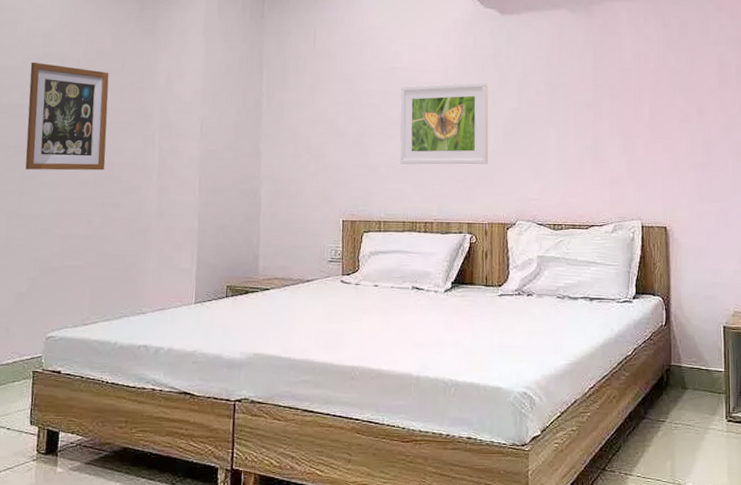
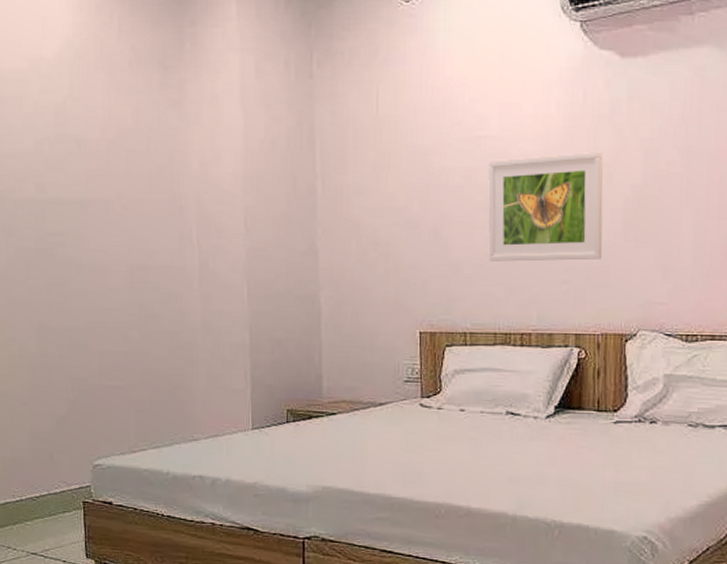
wall art: present [25,62,109,171] -> none [43,146,138,277]

